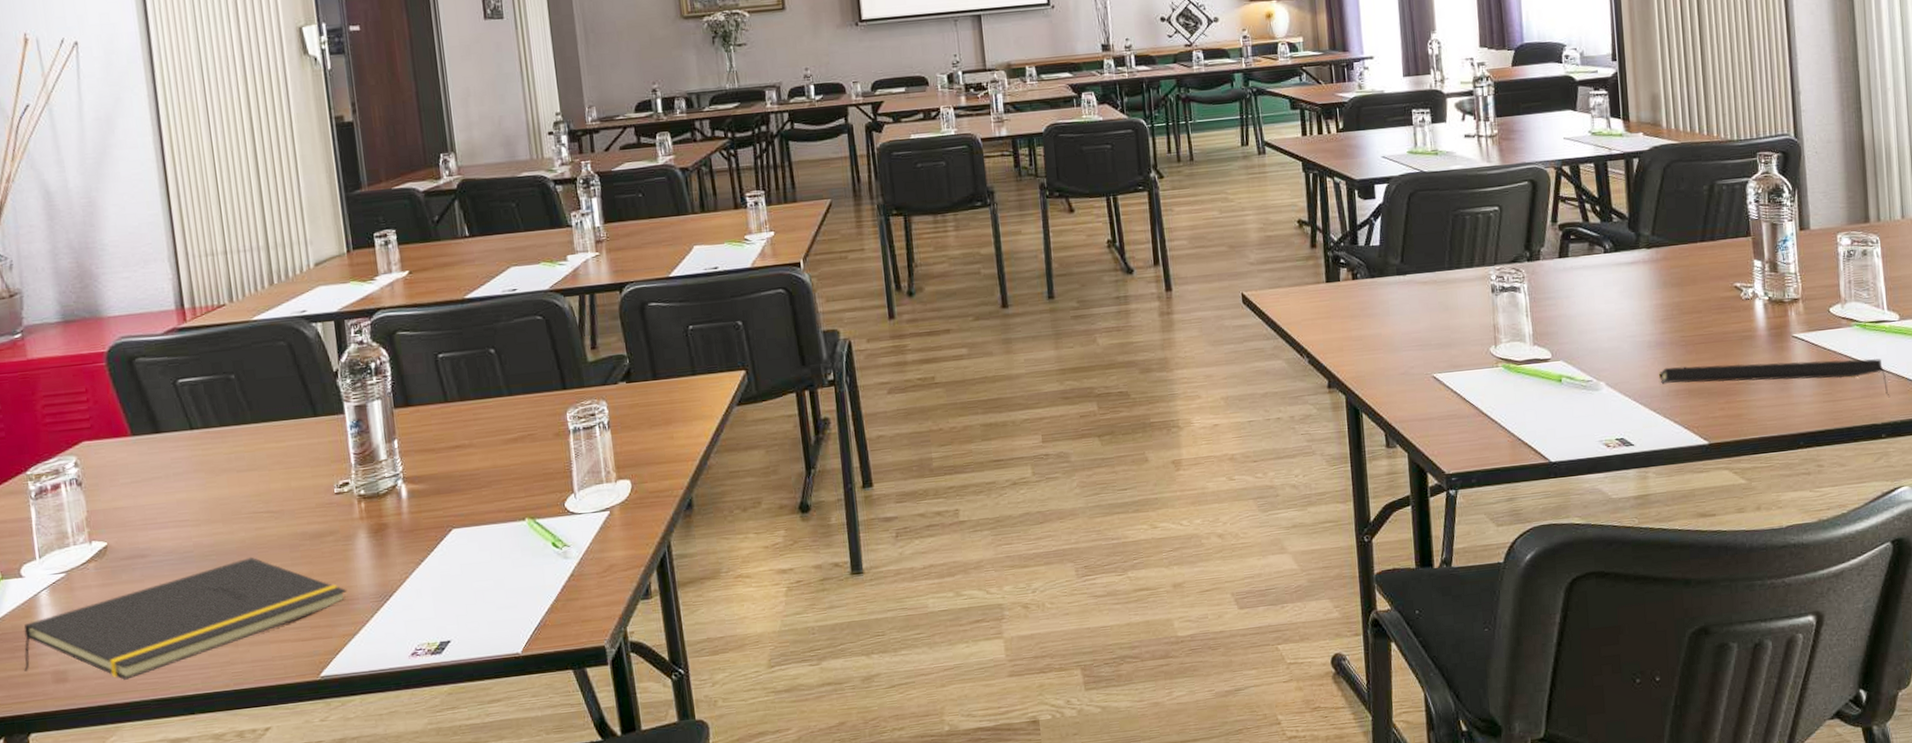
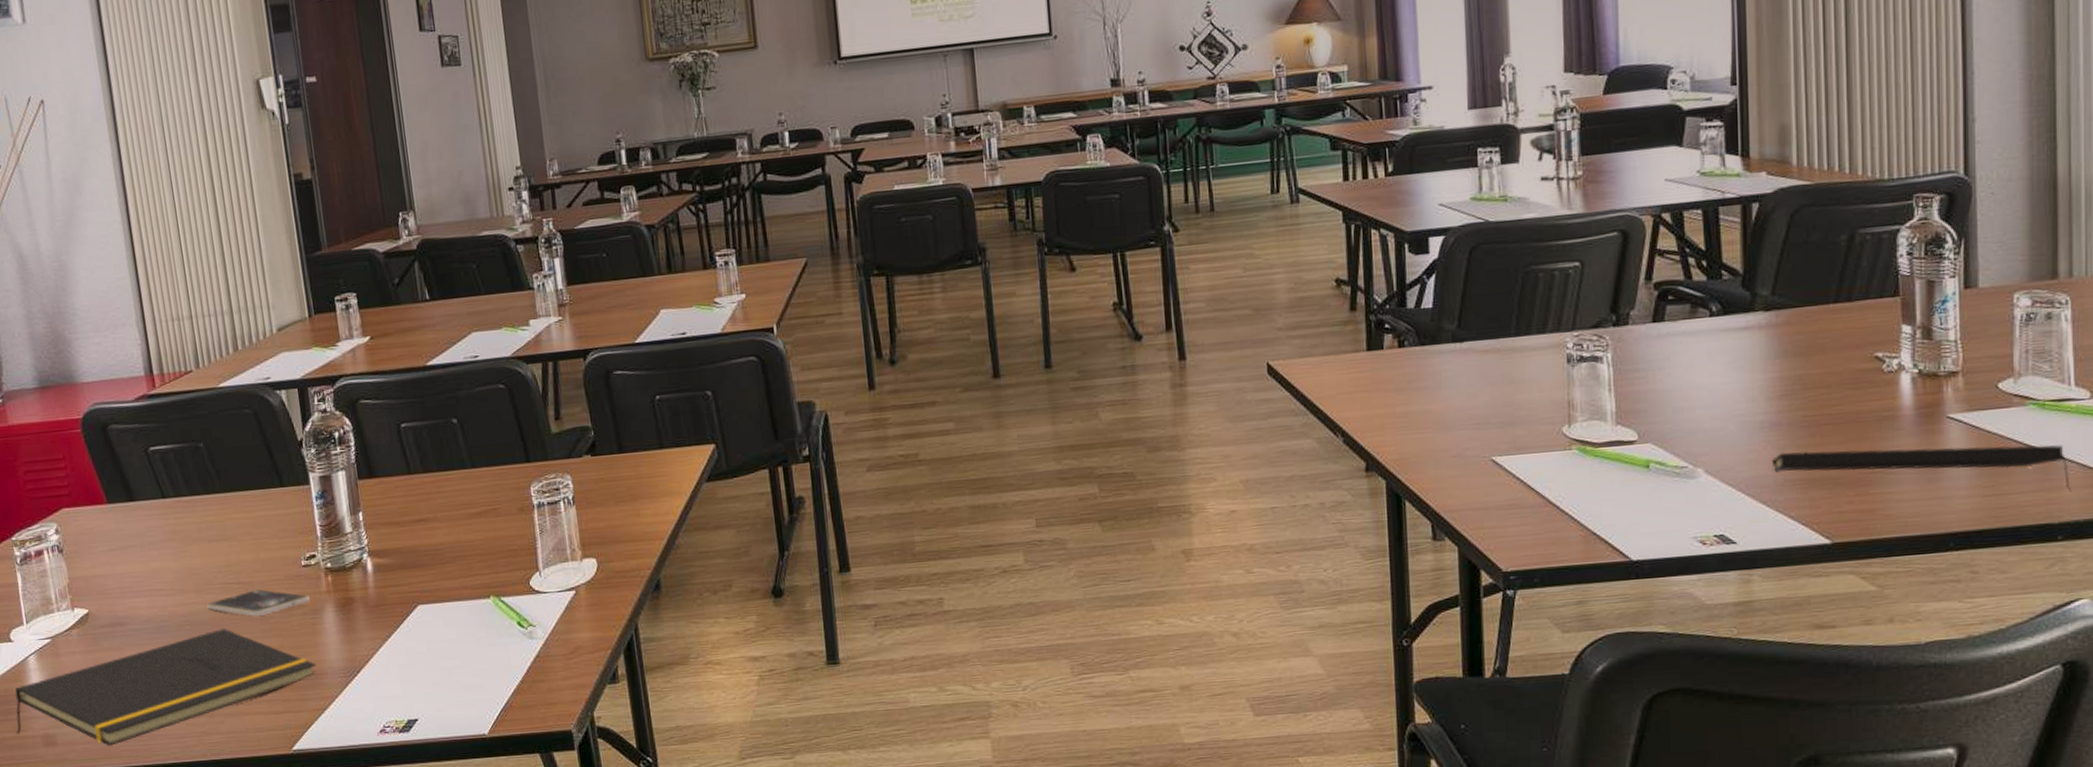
smartphone: none [234,517,342,545] -> present [207,589,310,617]

